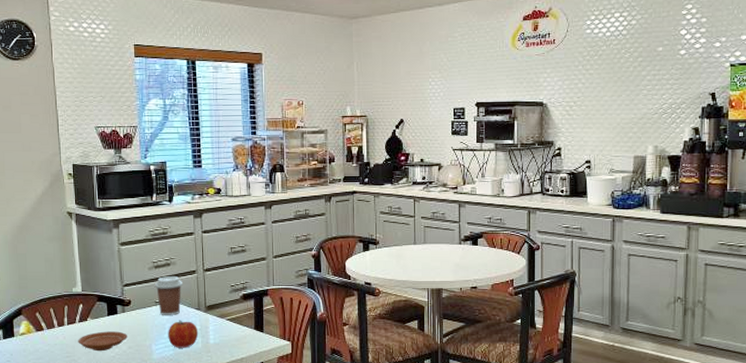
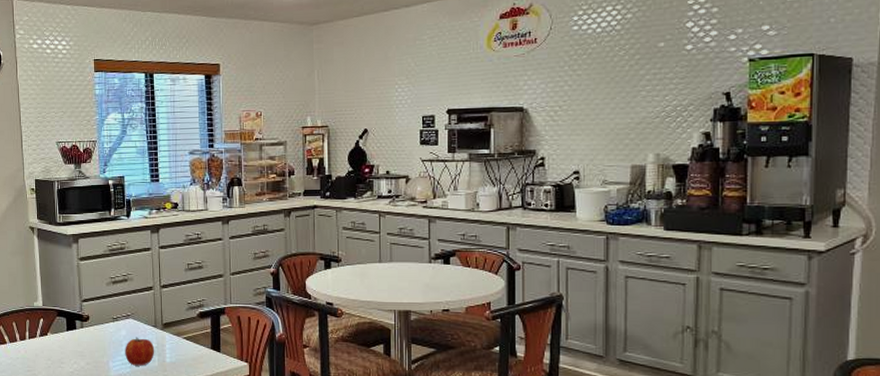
plate: present [78,331,127,352] -> none [38,346,85,367]
coffee cup: present [155,276,184,315] -> none [113,292,140,332]

